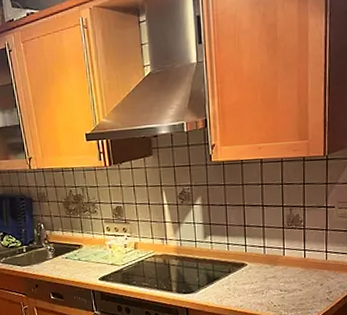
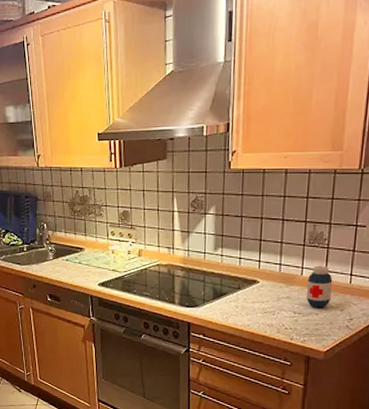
medicine bottle: none [290,245,312,284] -> present [306,265,333,308]

